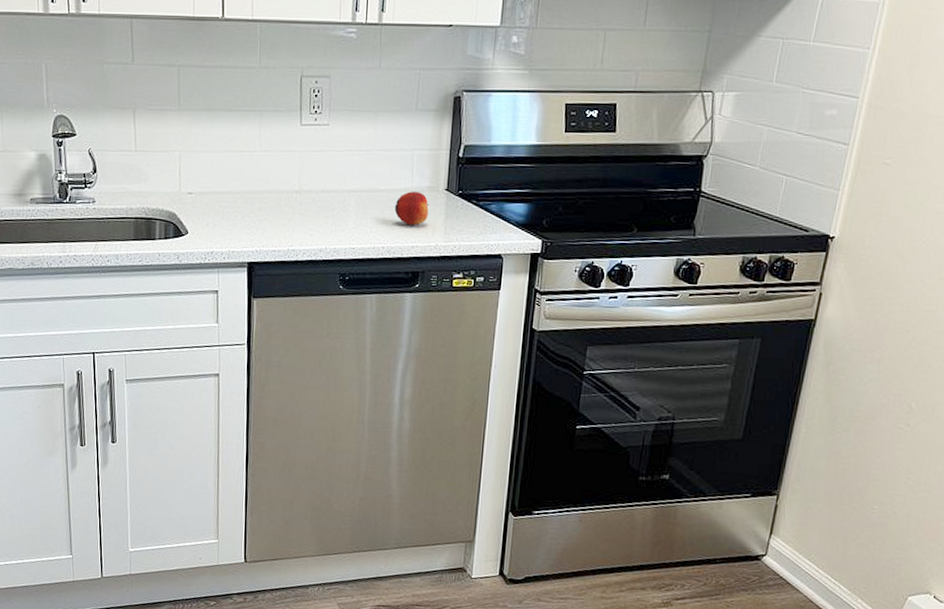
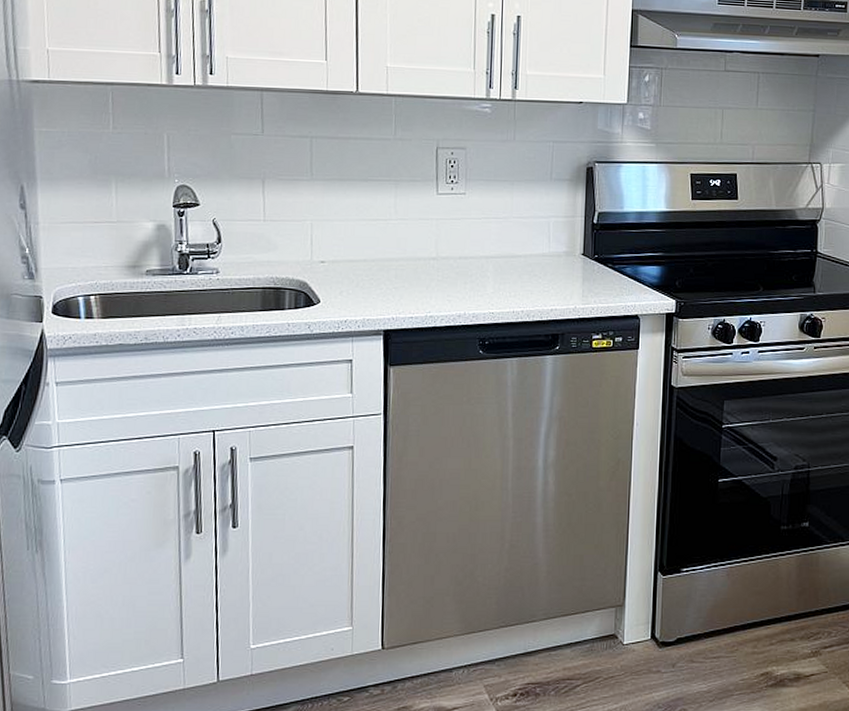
apple: present [394,191,429,226] -> none [532,256,566,290]

